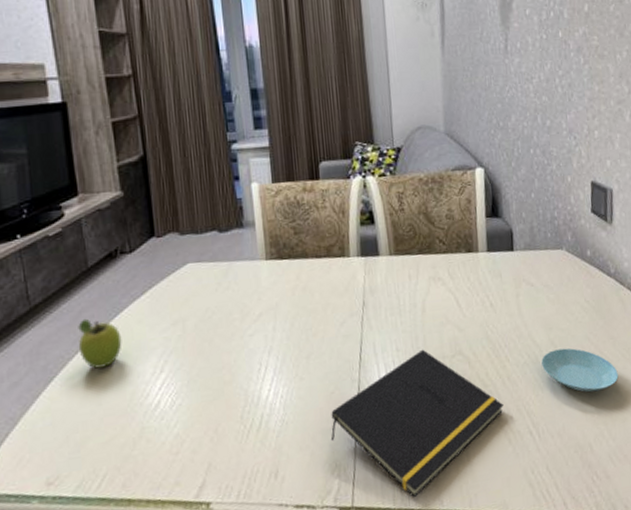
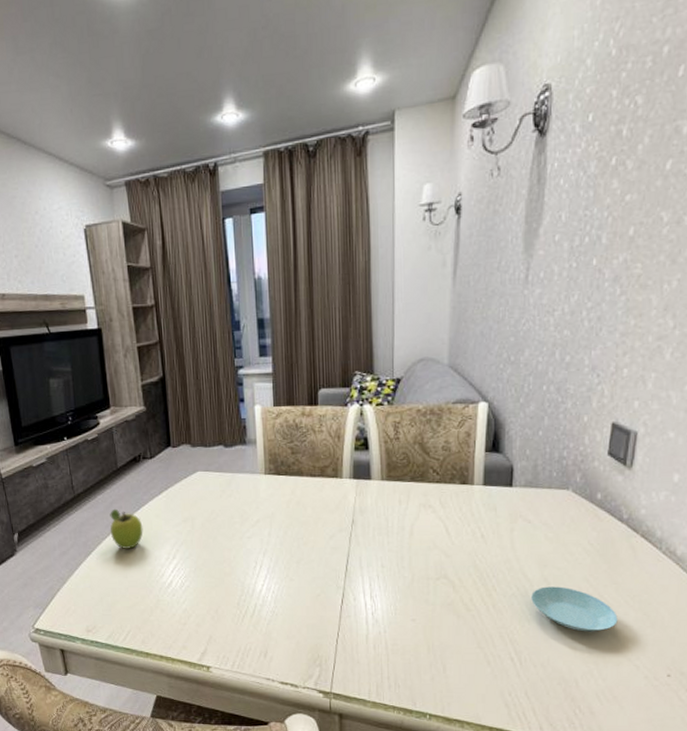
notepad: present [330,349,504,498] -> none [314,569,486,696]

